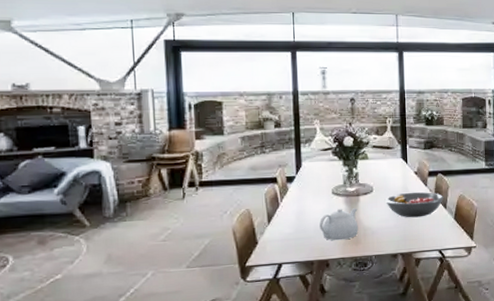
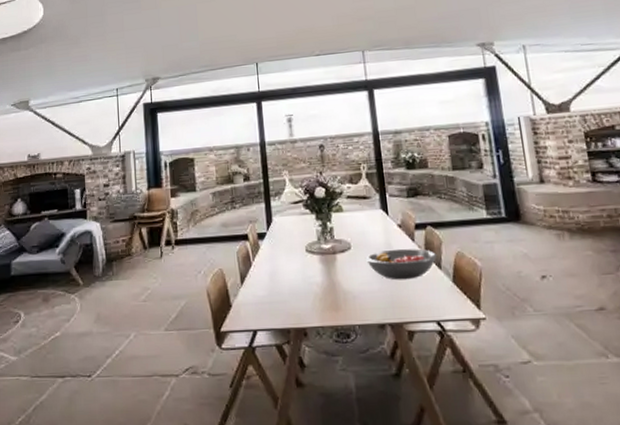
teapot: present [320,208,359,241] -> none [294,268,338,306]

